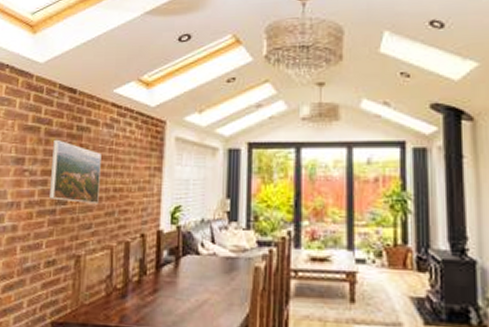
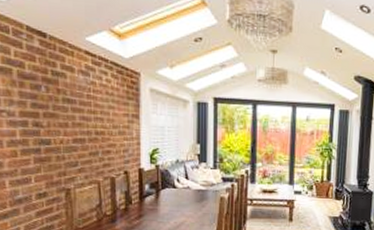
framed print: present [49,139,102,203] -> none [28,82,82,144]

